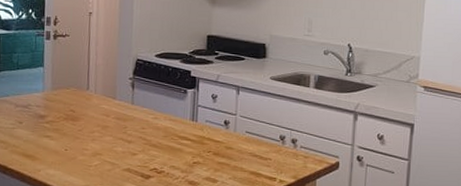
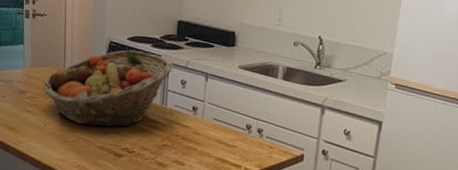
fruit basket: none [64,67,204,148] -> present [43,49,174,127]

